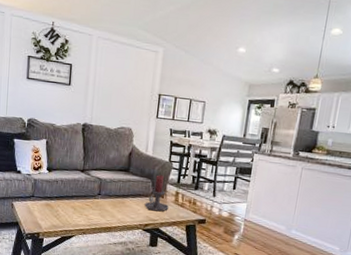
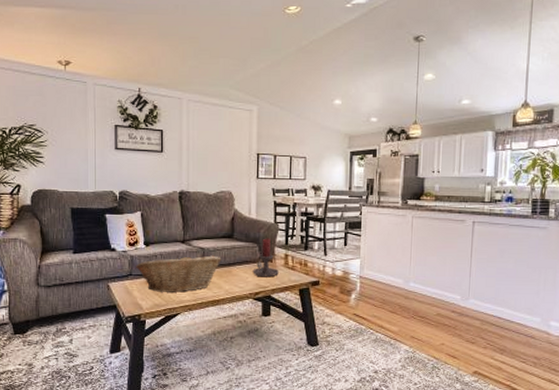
fruit basket: none [37,182,117,218] -> present [135,254,222,293]

